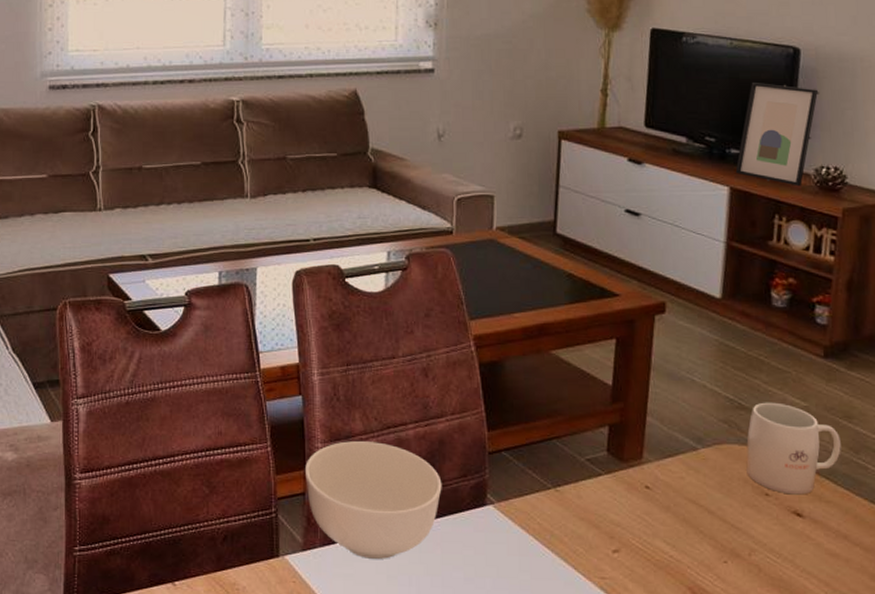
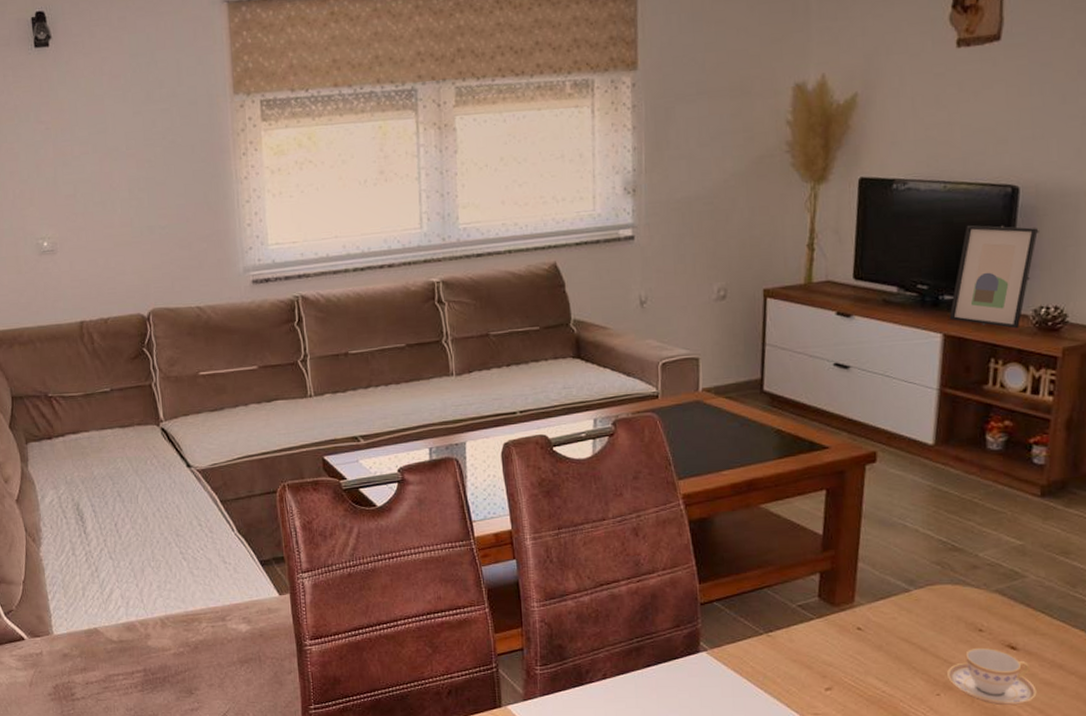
bowl: present [305,441,442,559] -> none [522,599,656,705]
teacup: none [734,513,823,576] -> present [947,647,1037,705]
mug: present [746,402,841,495] -> none [959,542,1058,629]

